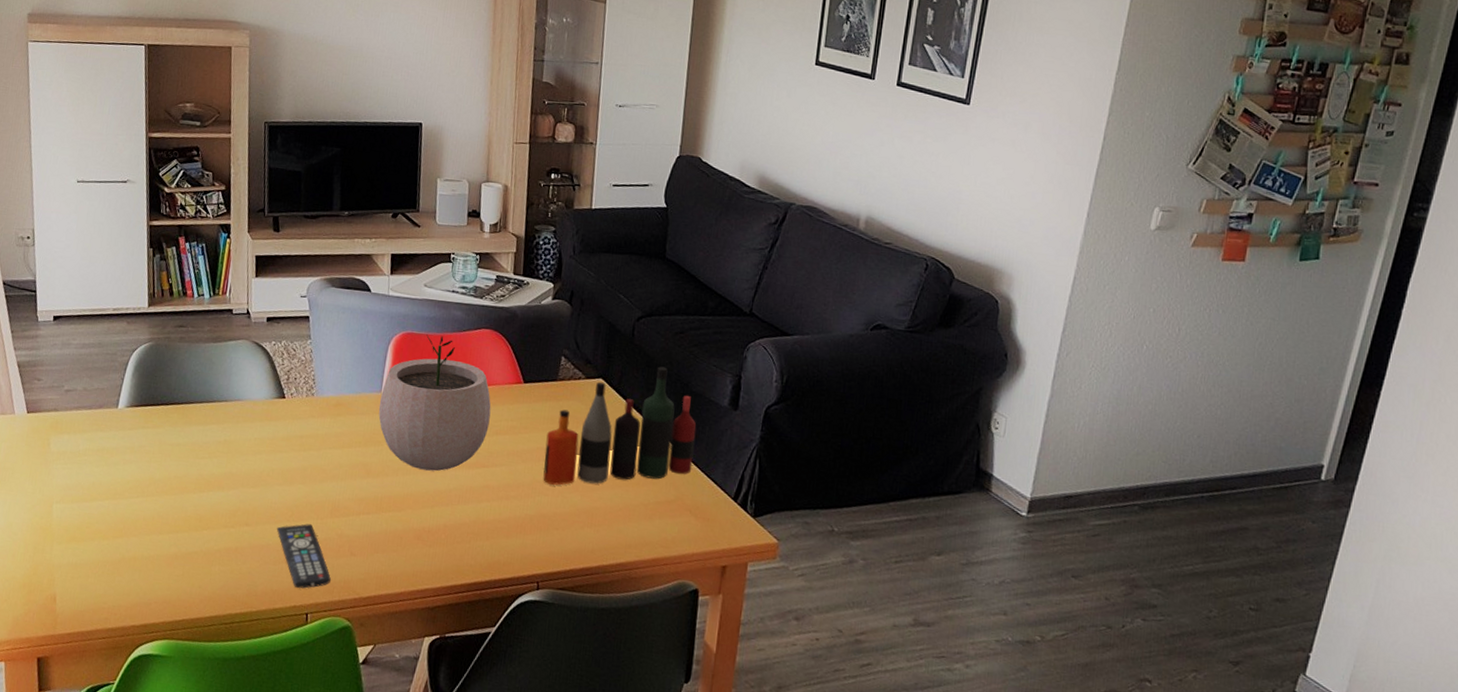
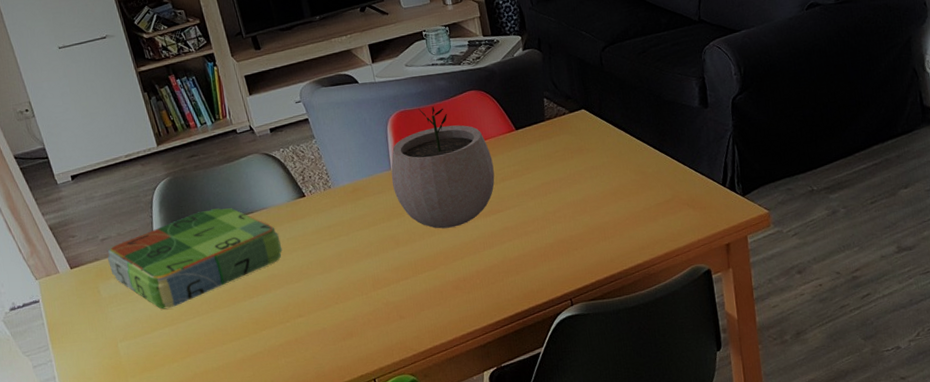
board game: none [66,386,247,481] -> present [108,208,282,310]
remote control: present [276,524,331,589] -> none [327,301,388,360]
bottle collection: present [543,366,697,485] -> none [547,85,681,213]

